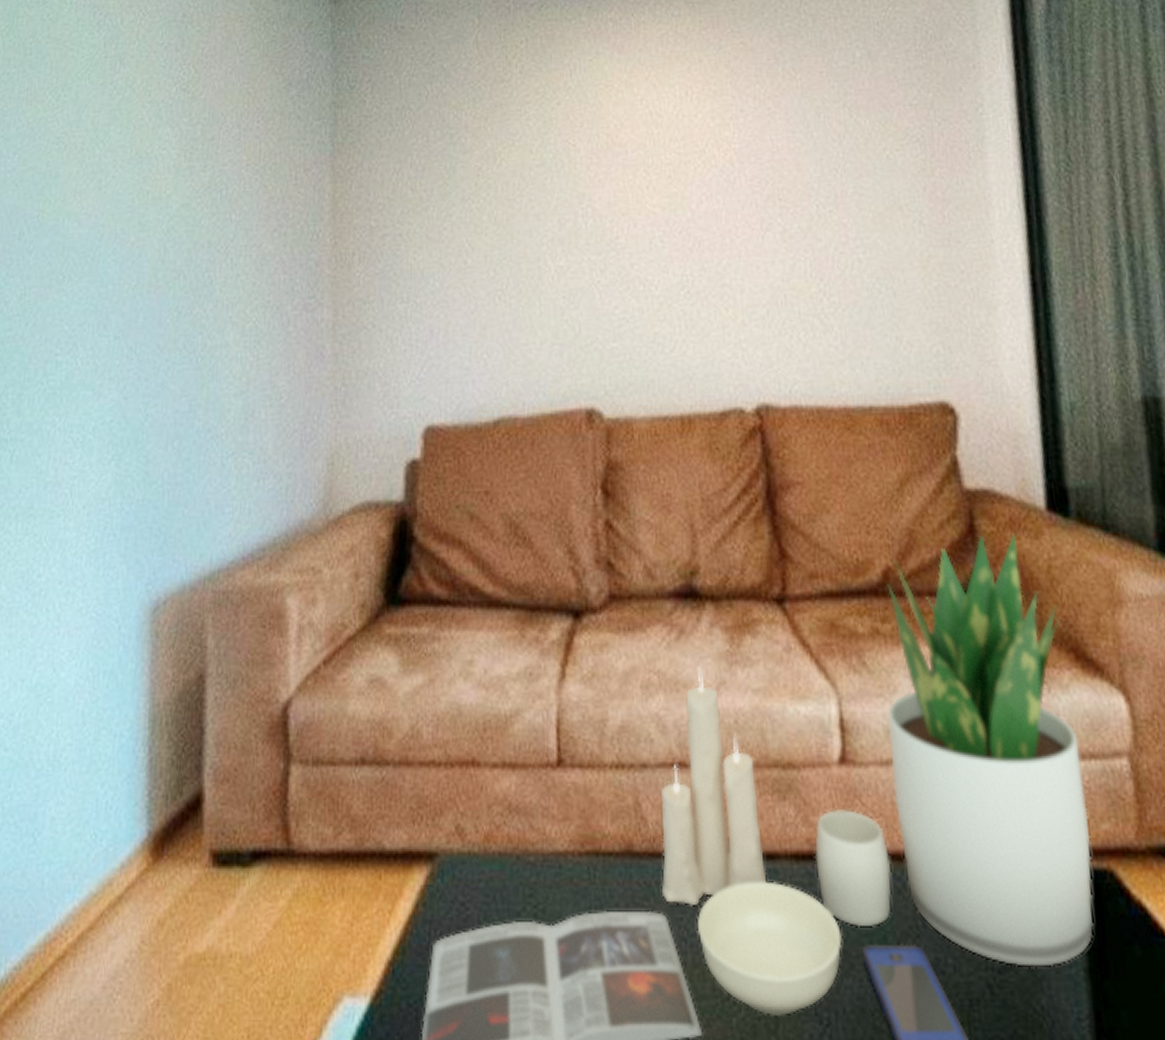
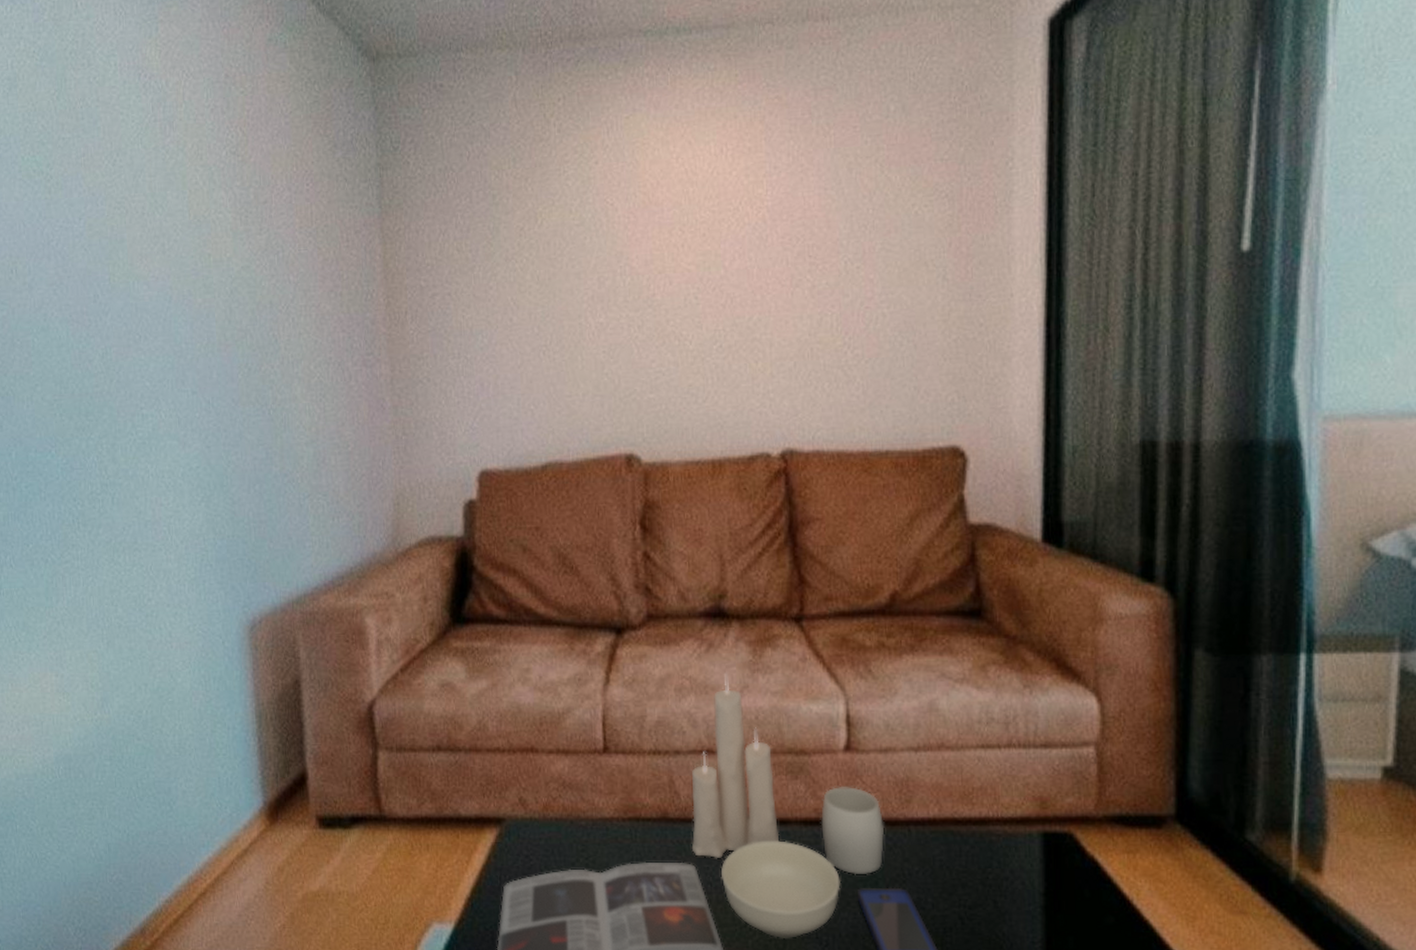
planter: present [887,533,1095,967] -> none [889,562,1056,905]

